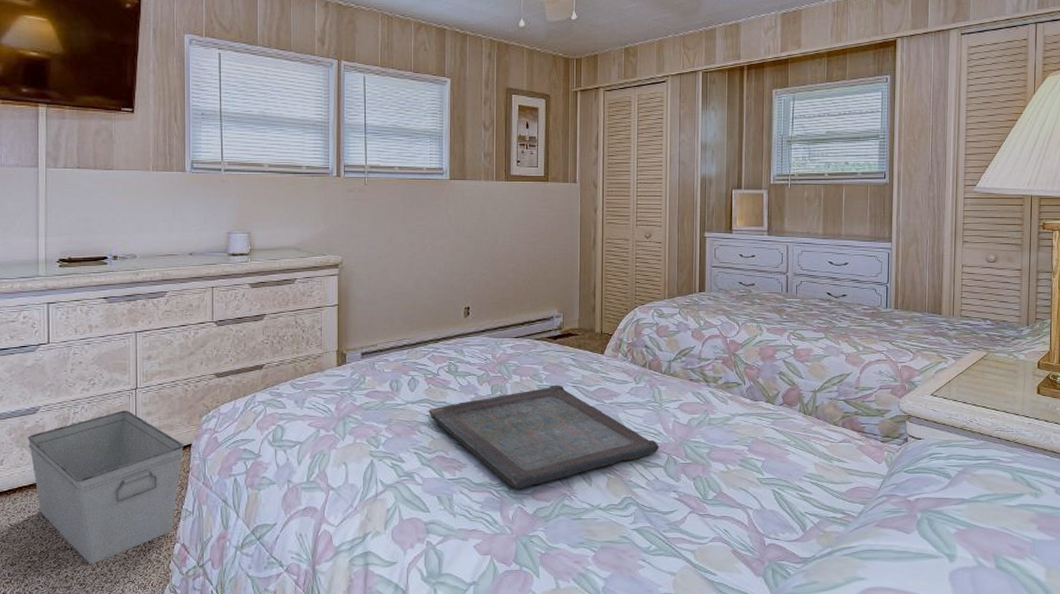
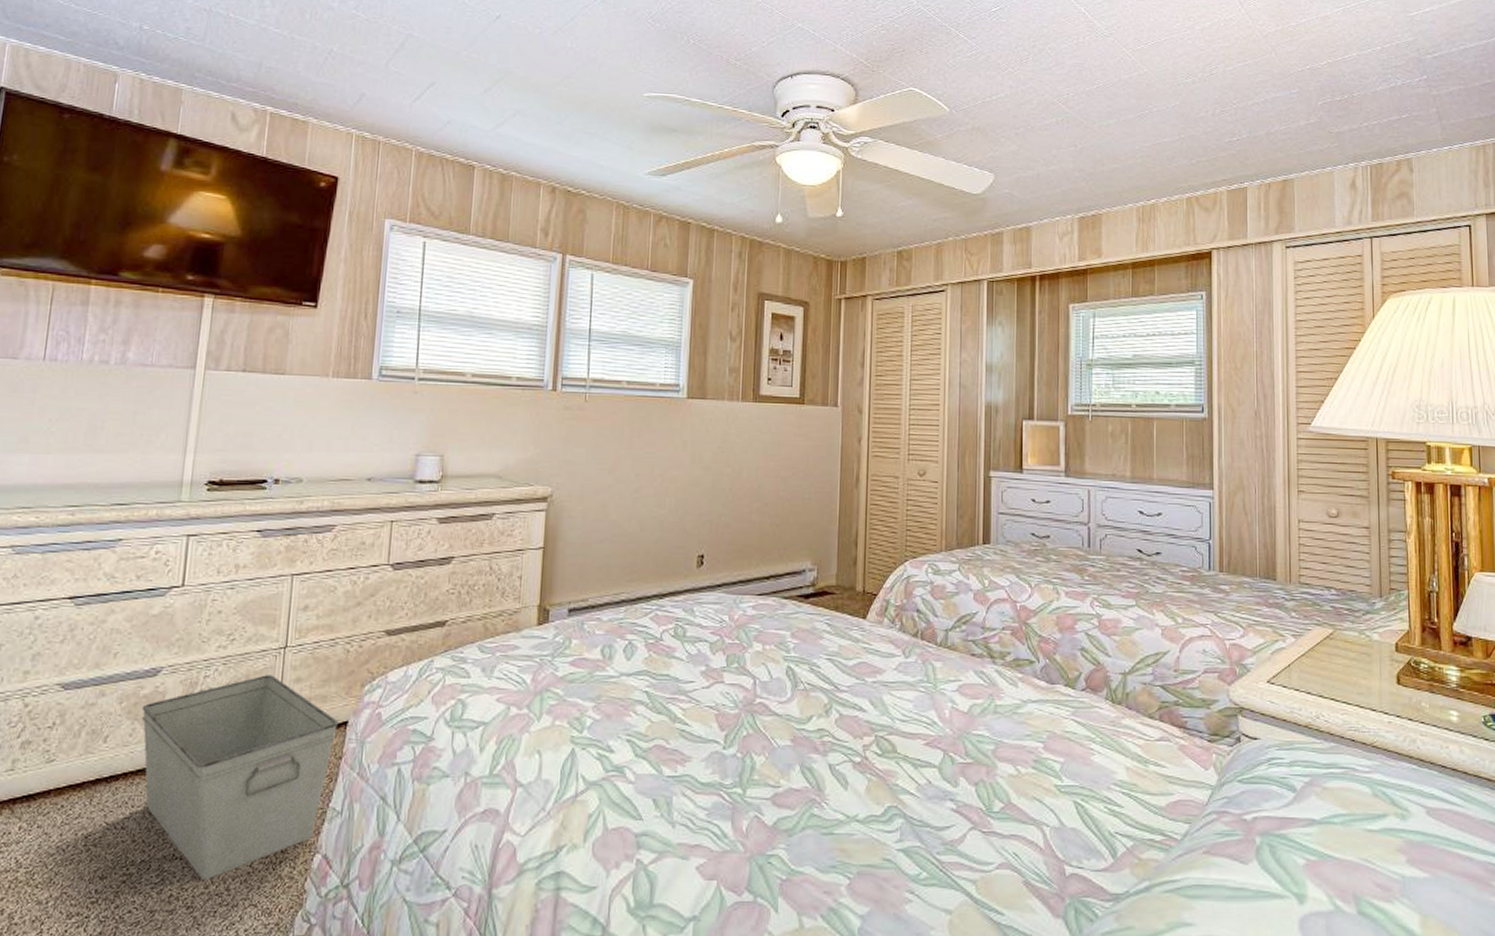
serving tray: present [429,385,660,489] -> none [647,656,934,792]

